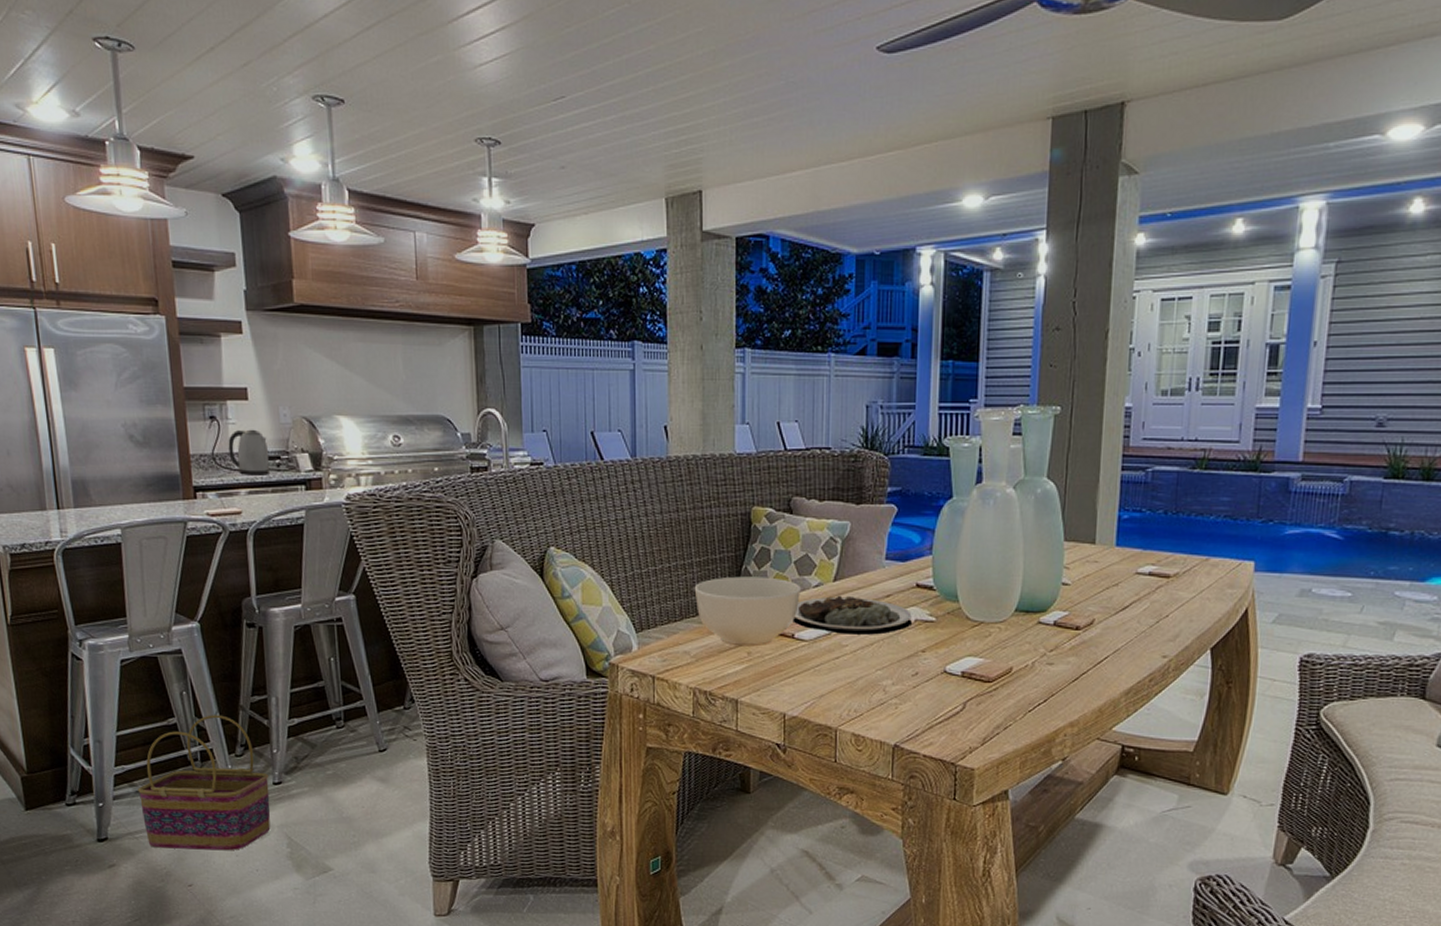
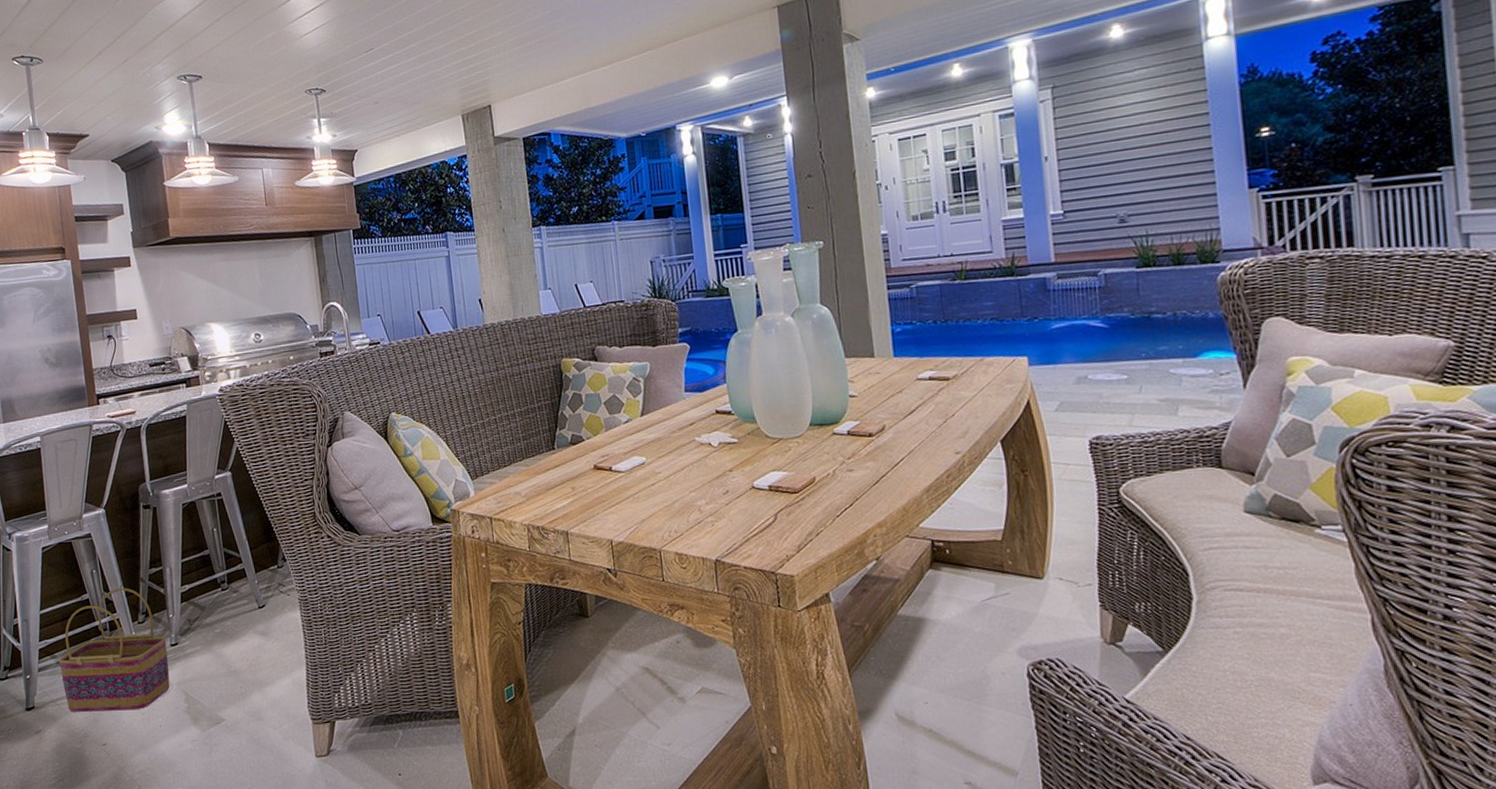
kettle: present [228,429,270,475] -> none [122,342,157,381]
bowl: present [694,576,801,647] -> none [518,418,613,483]
plate: present [793,595,913,635] -> none [608,428,718,463]

